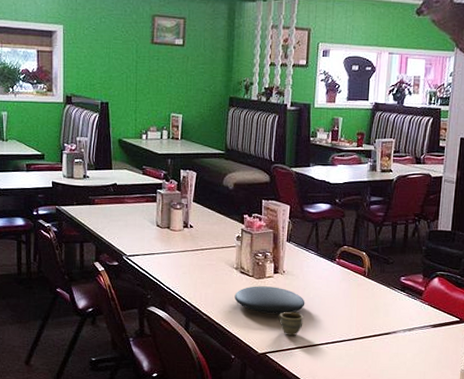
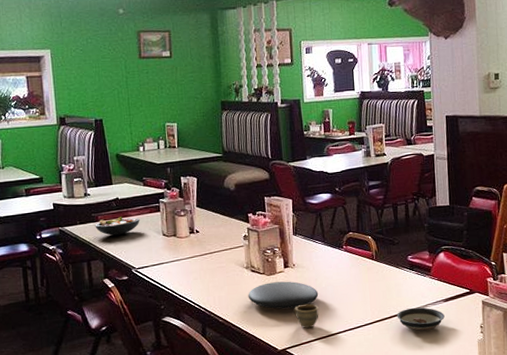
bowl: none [91,202,136,221] -> present [95,216,140,236]
saucer: none [381,329,430,353] -> present [397,307,445,331]

